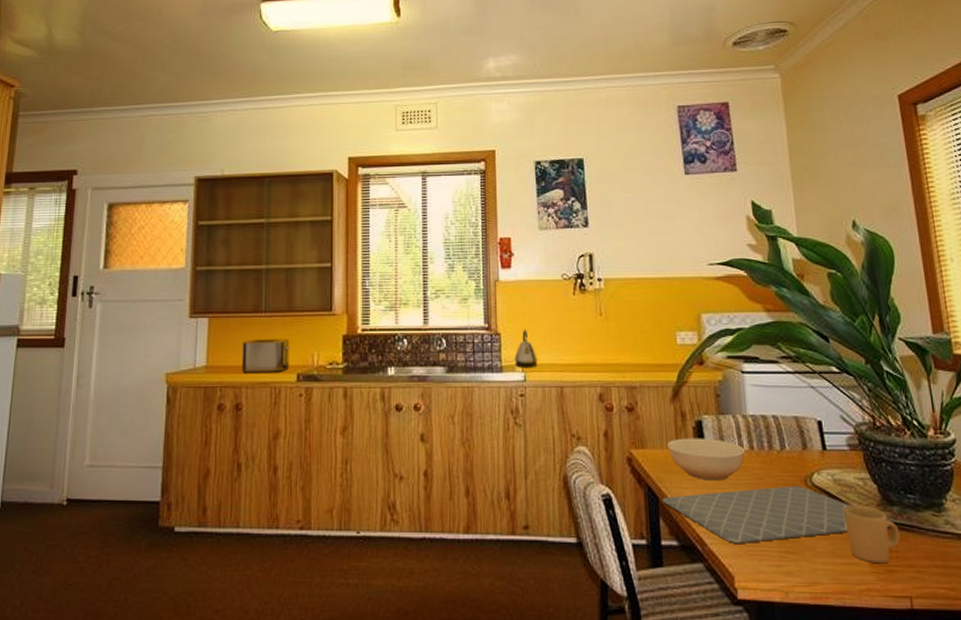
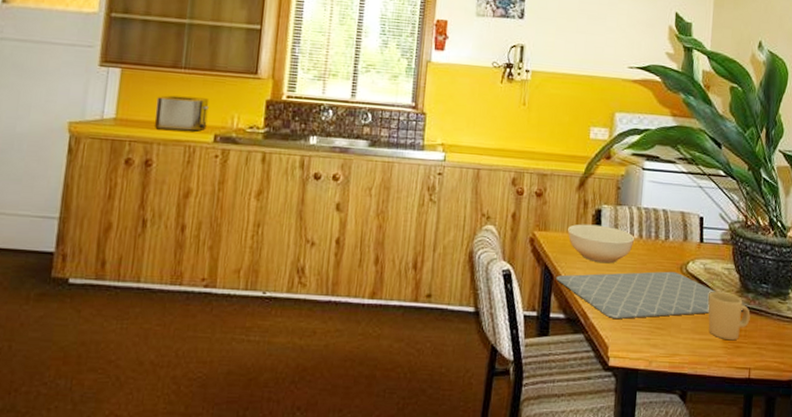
kettle: present [514,329,538,368] -> none [436,111,459,149]

